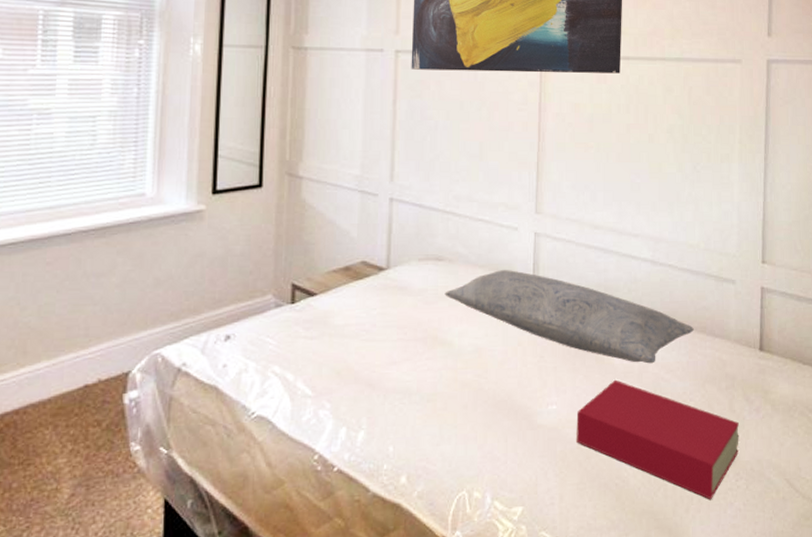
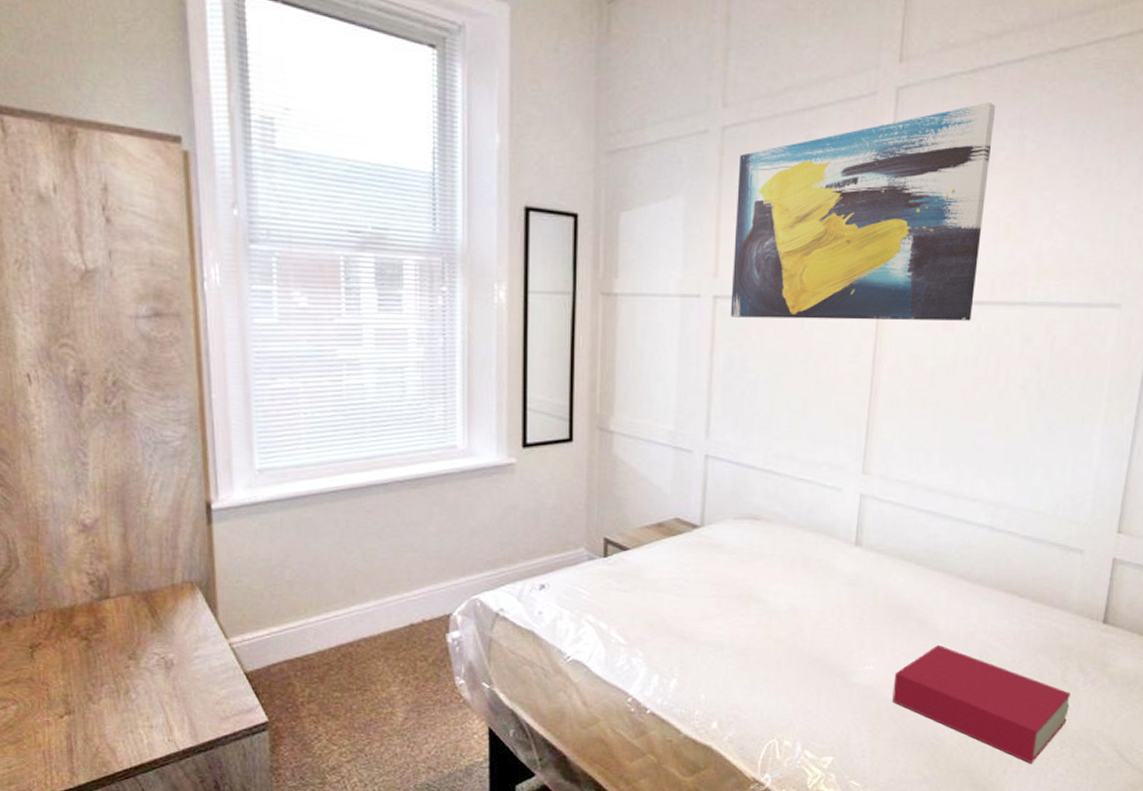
pillow: present [444,270,694,364] -> none [760,531,1030,631]

